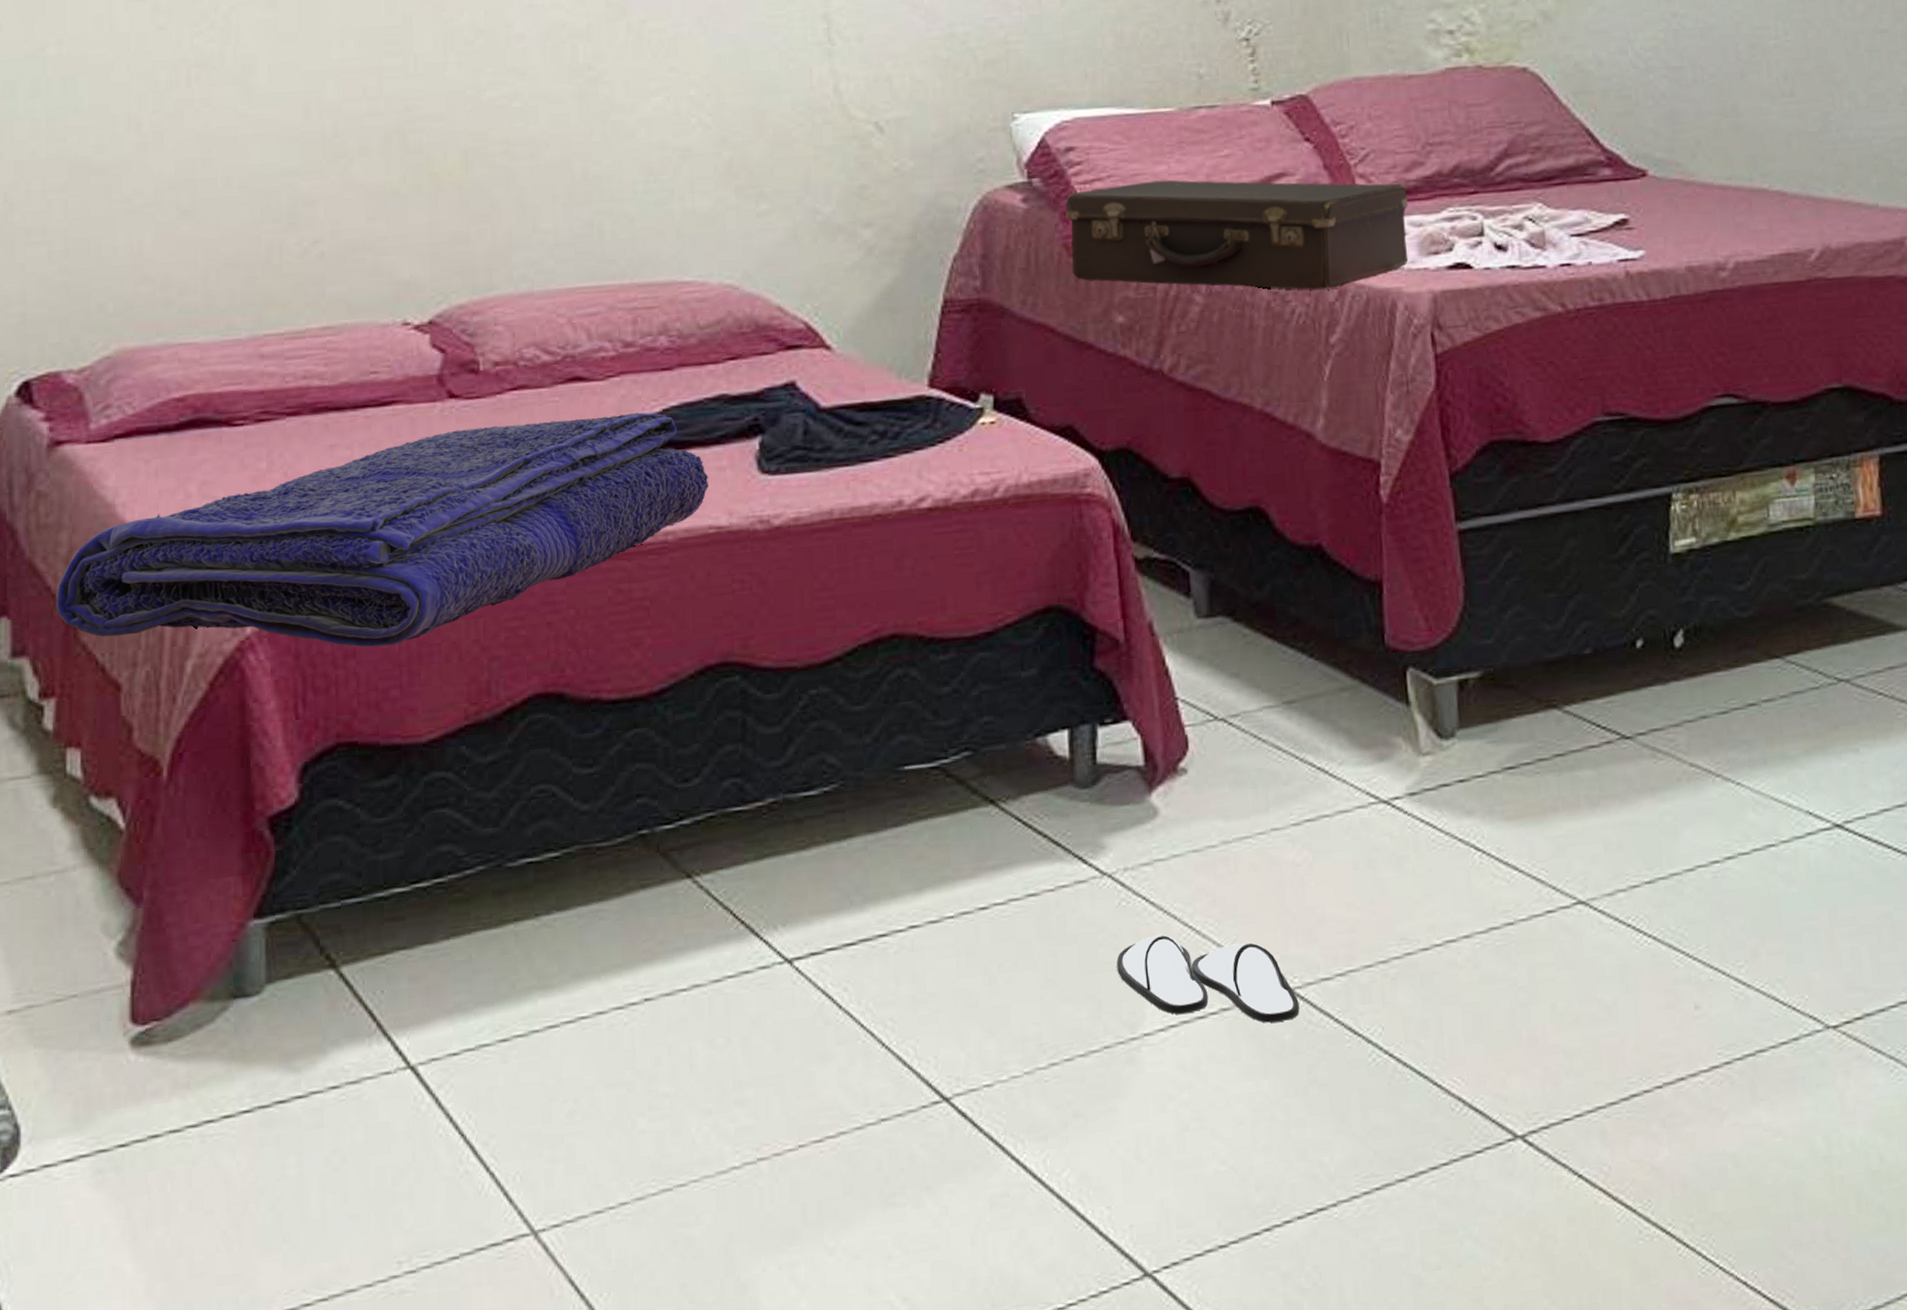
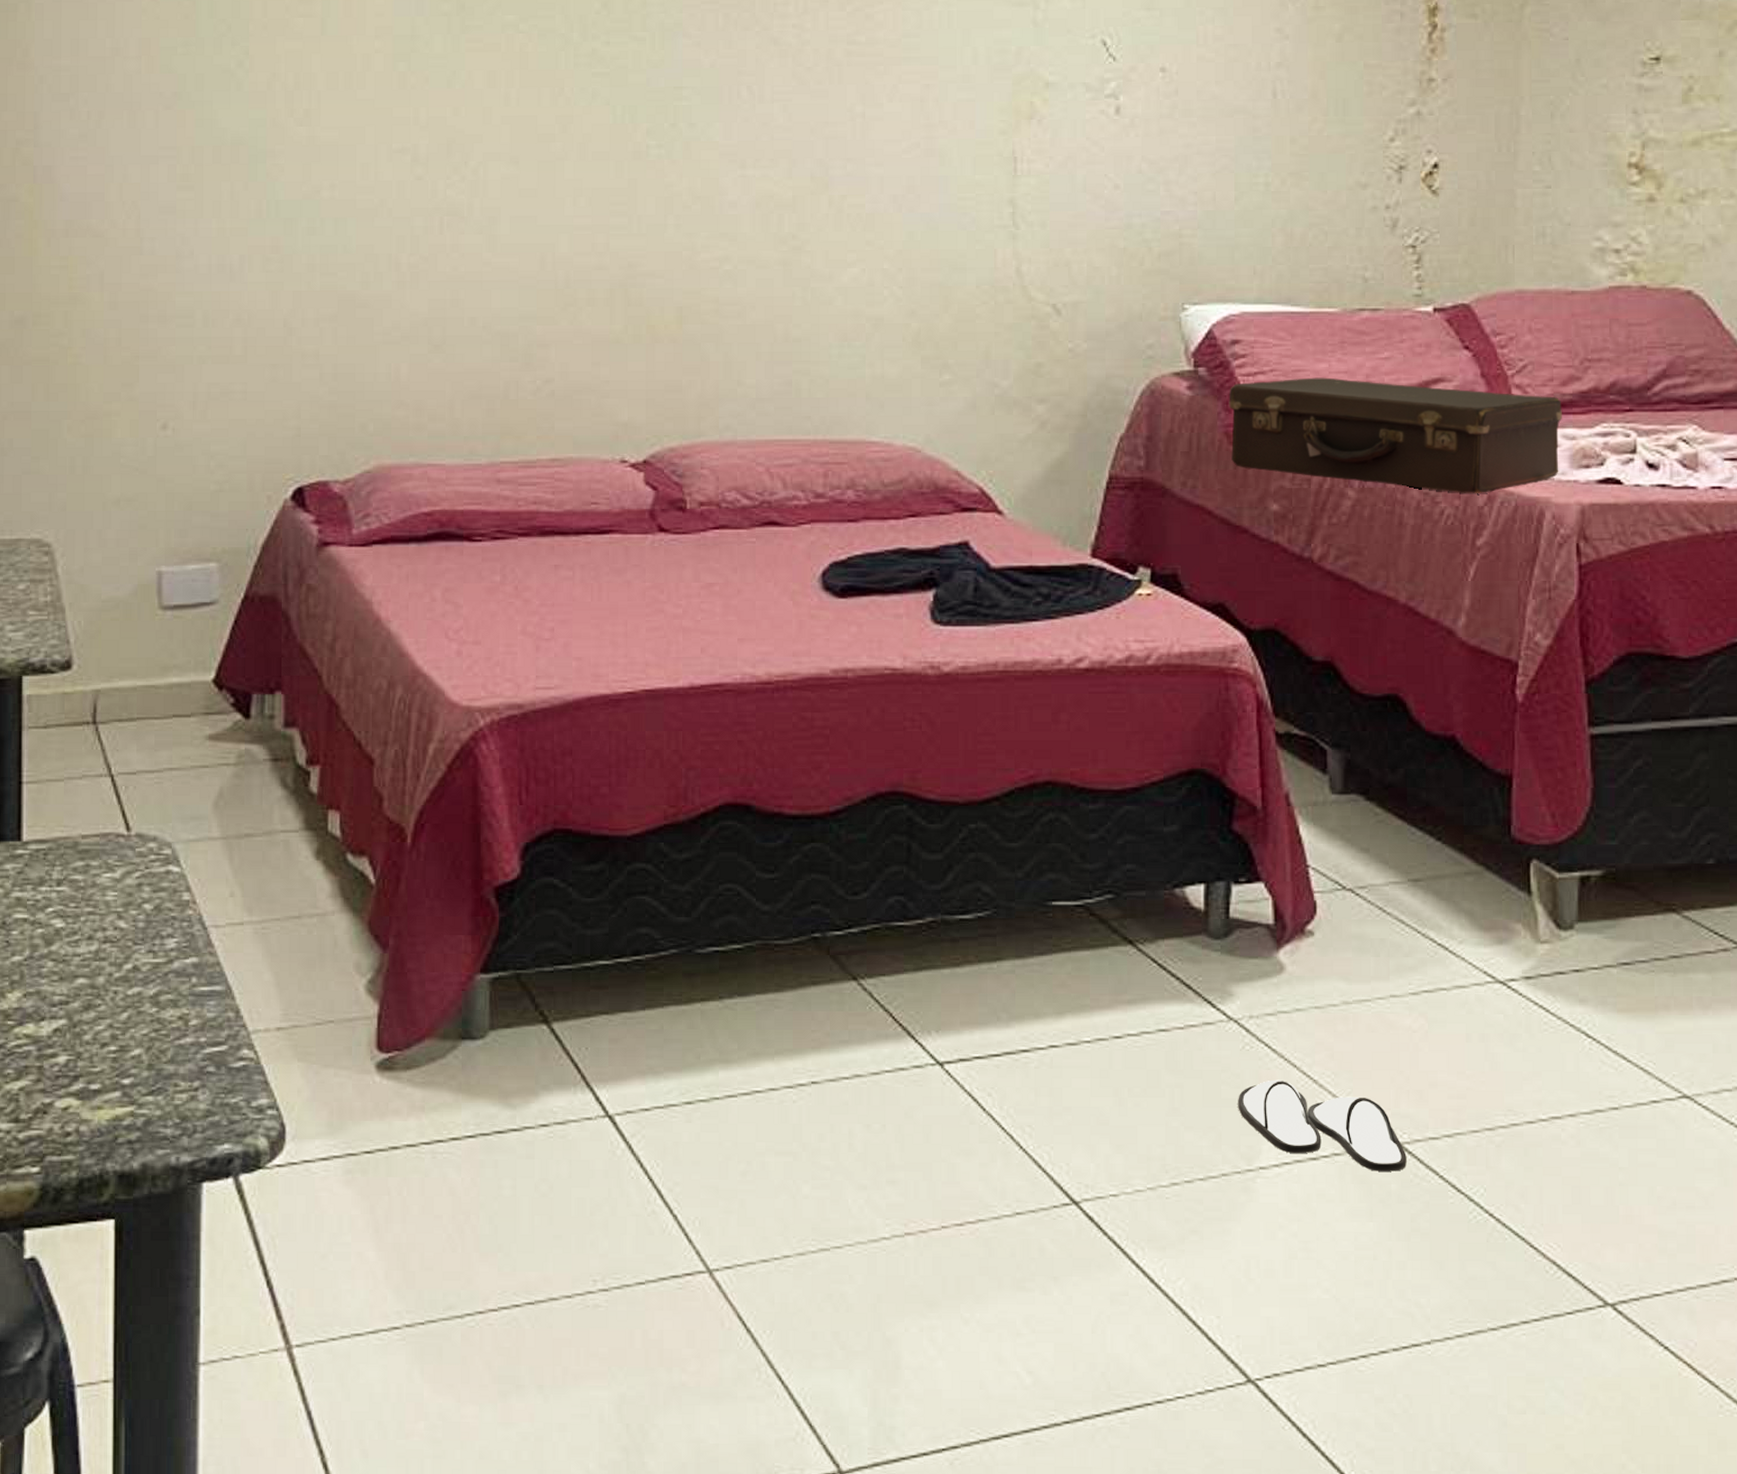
towel: present [55,412,709,648] -> none [321,558,887,748]

